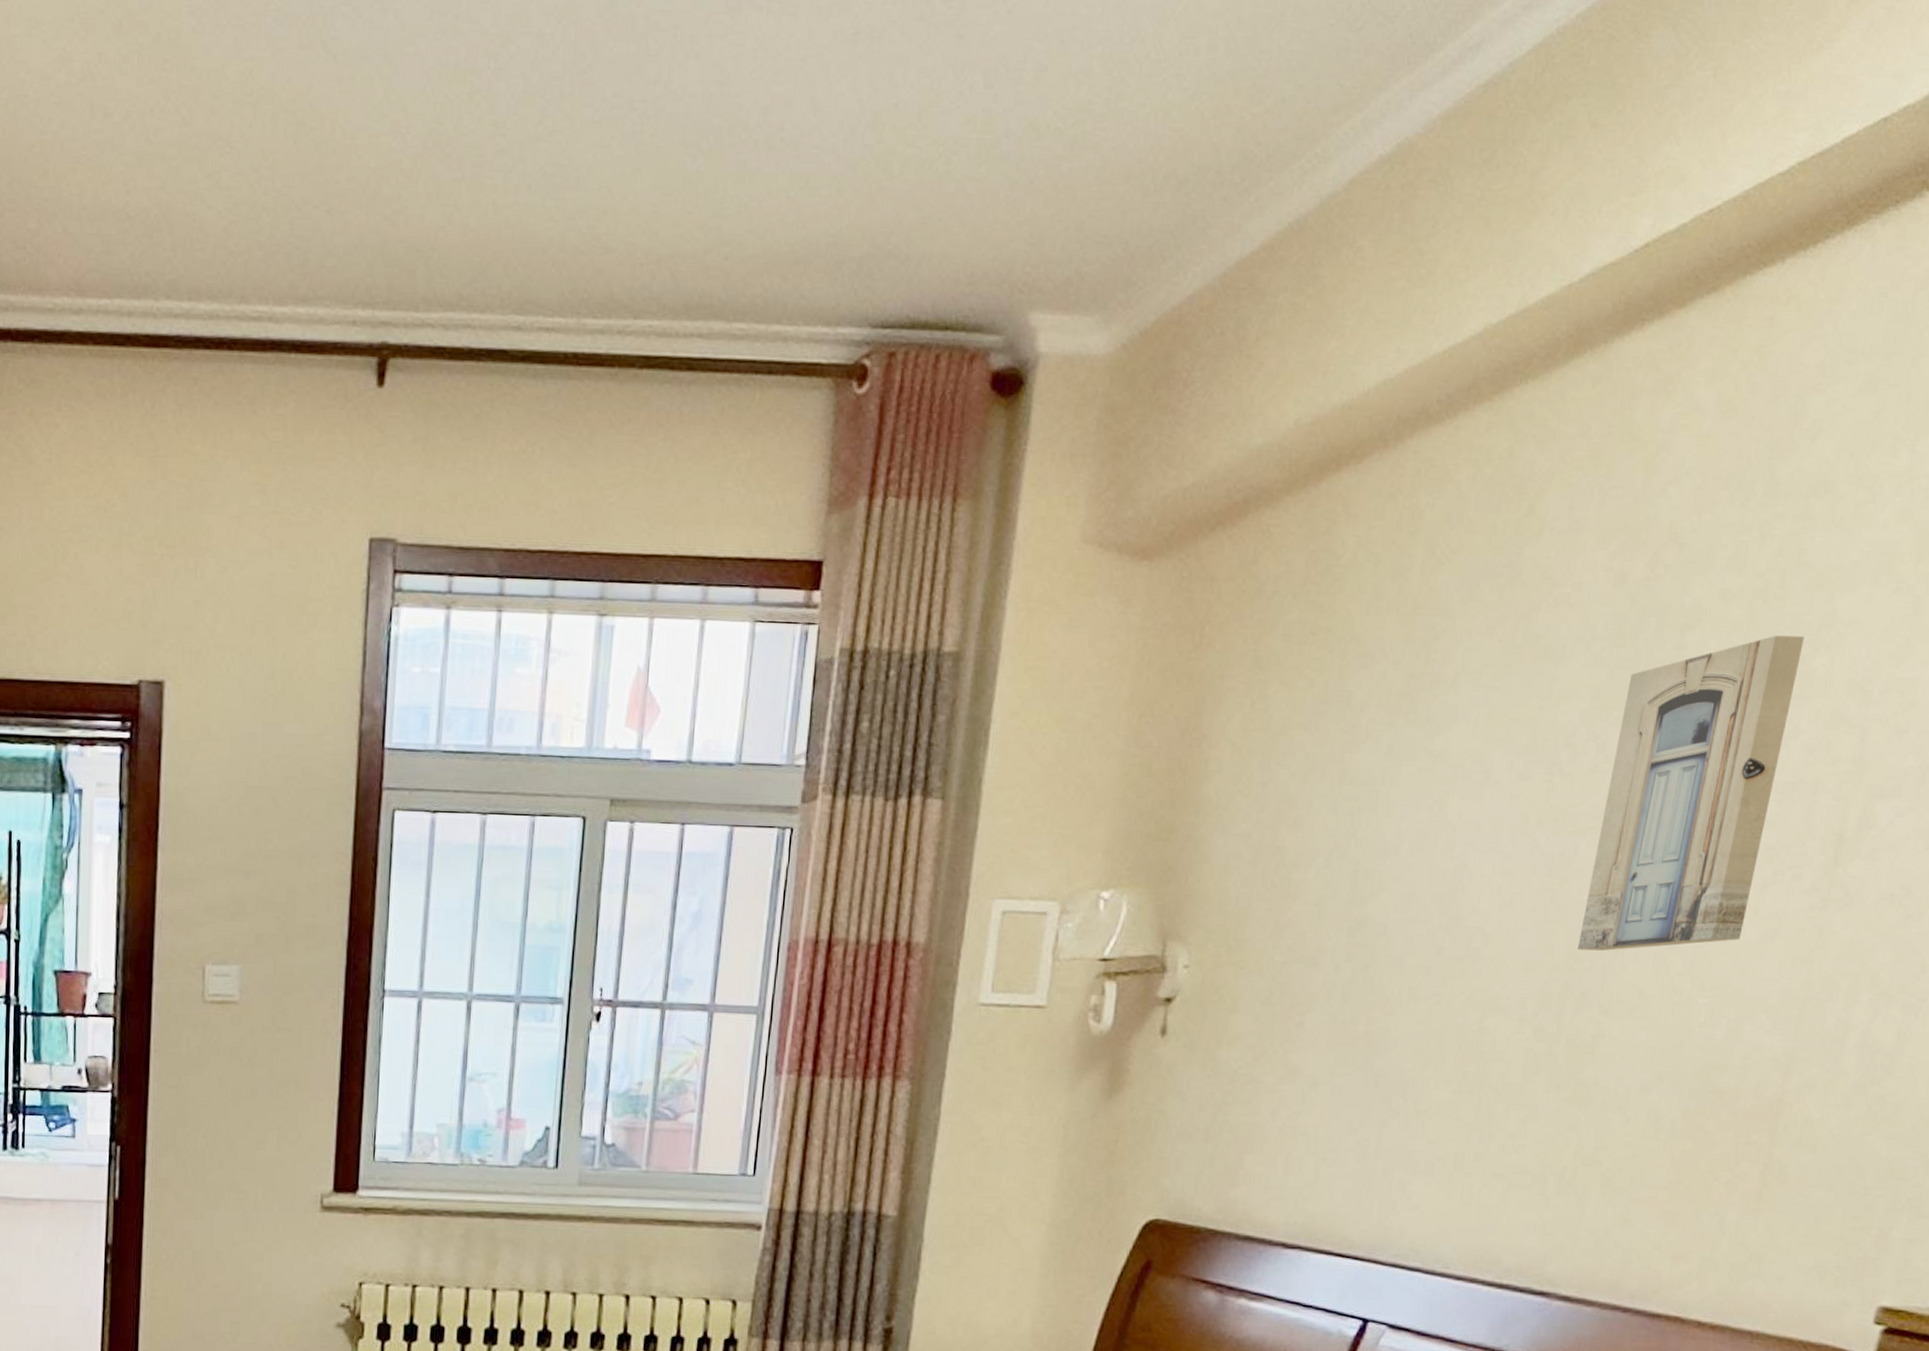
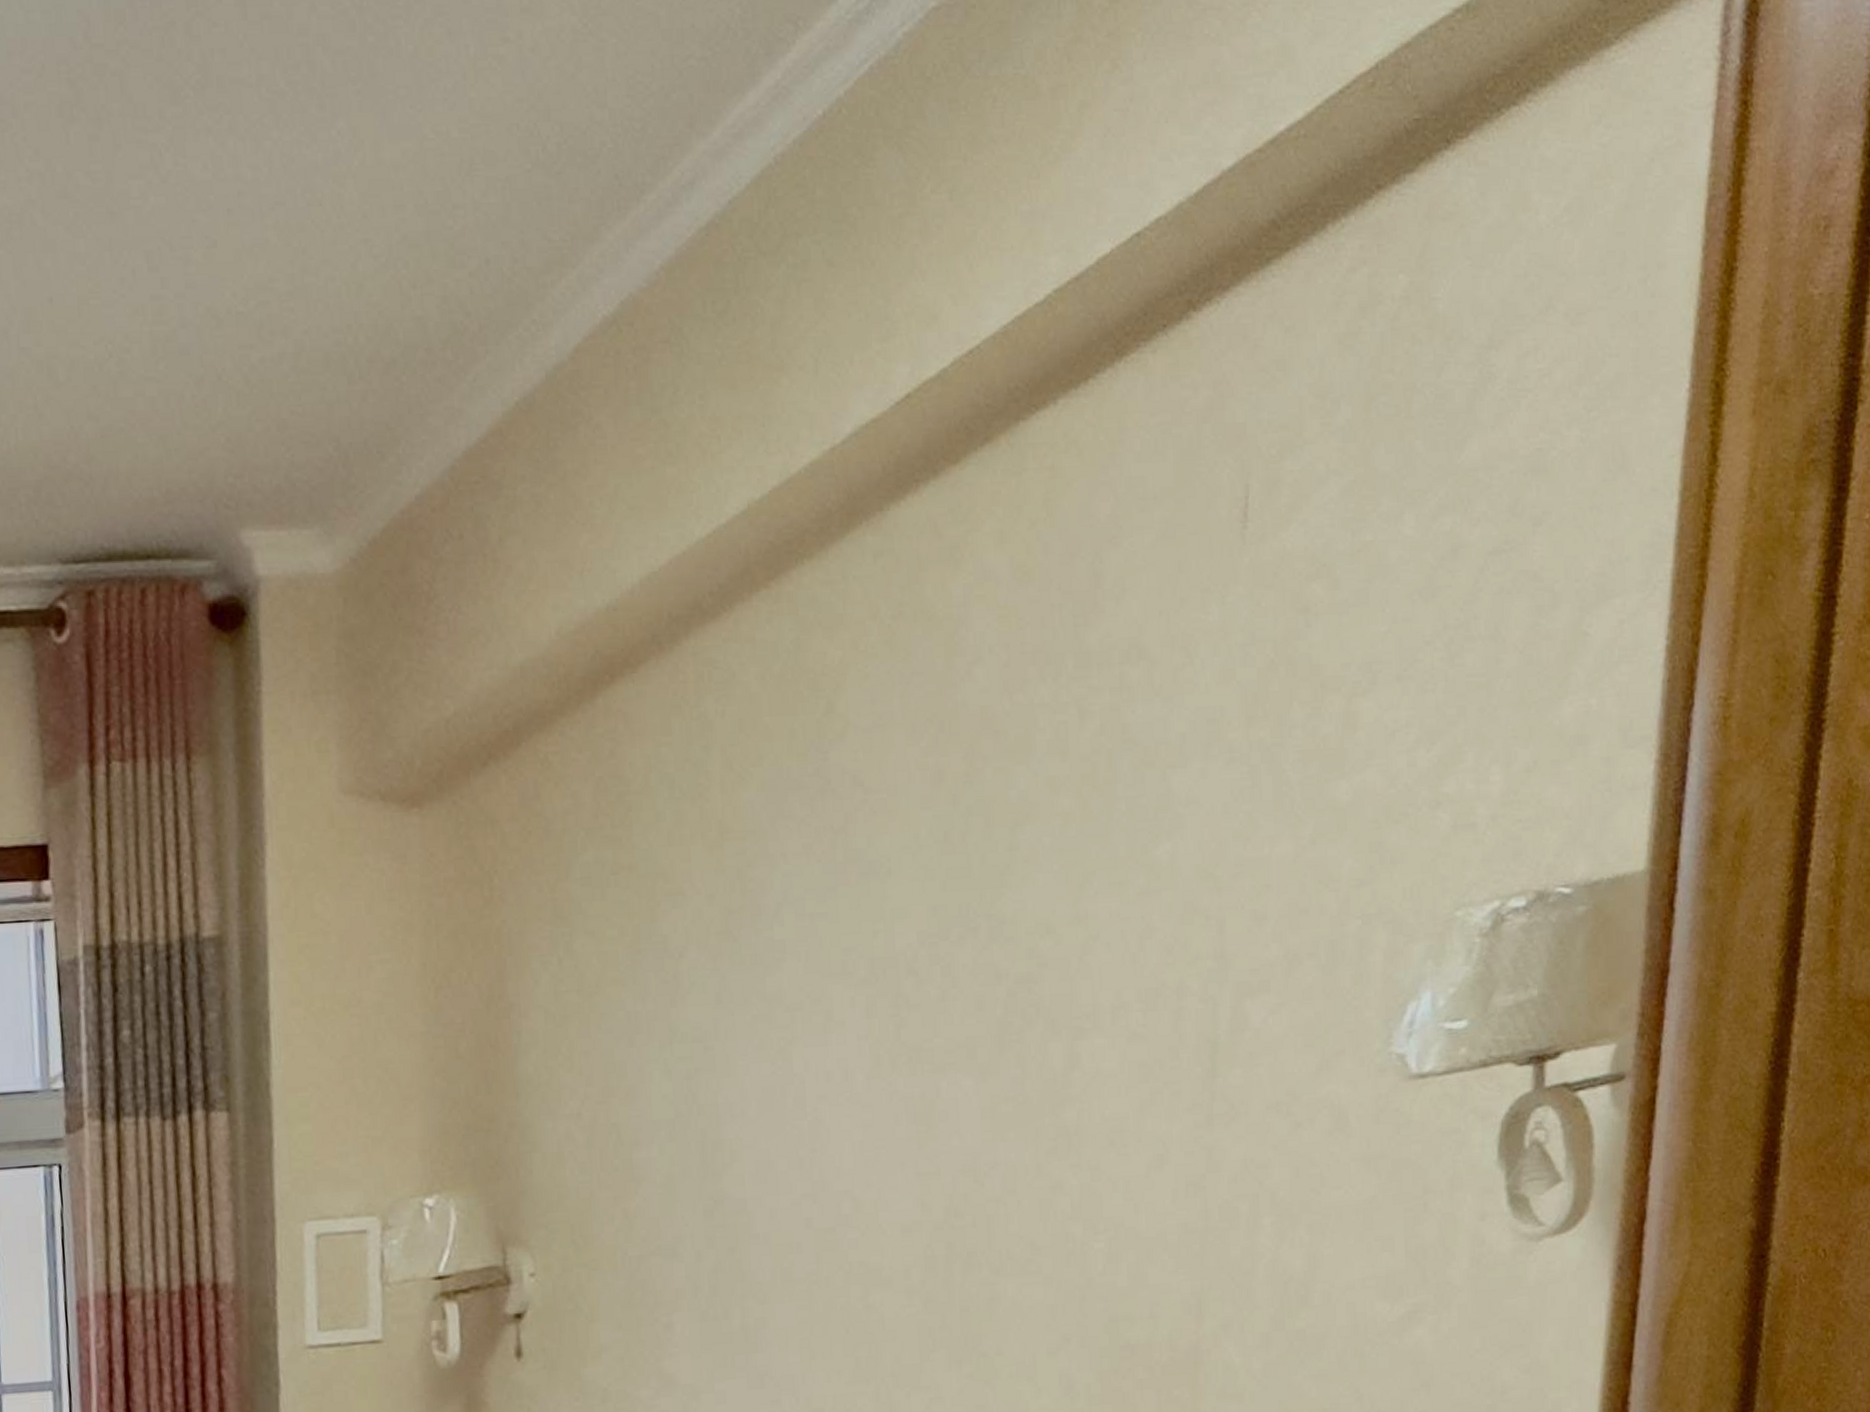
wall art: present [1577,635,1804,951] -> none [955,822,1143,1204]

